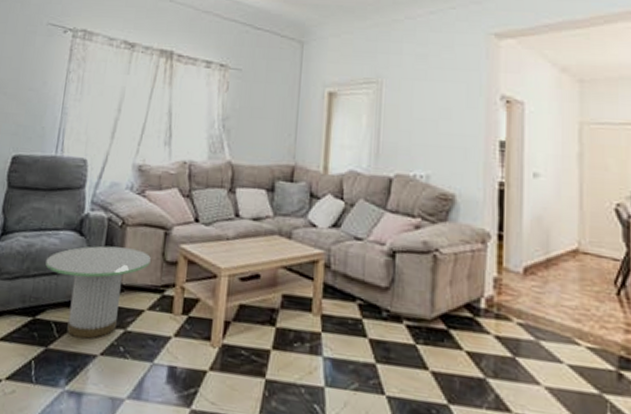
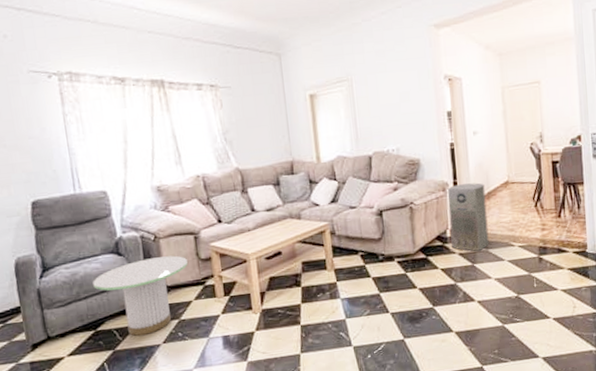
air purifier: none [486,239,543,341] -> present [447,182,489,252]

